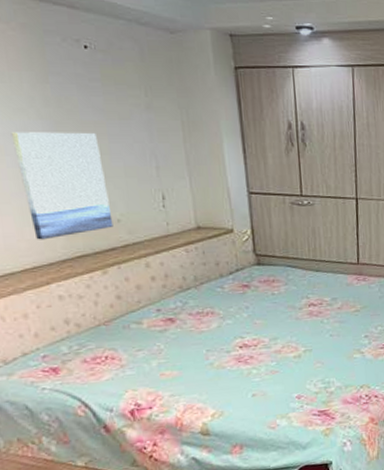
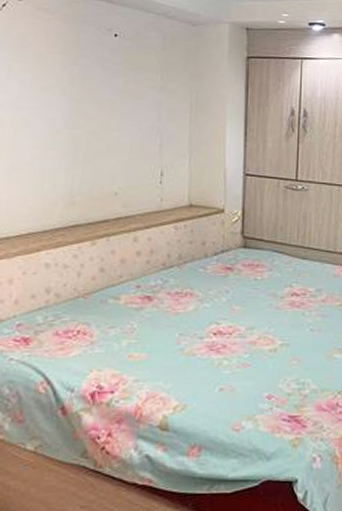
wall art: present [10,132,113,240] -> none [35,106,111,207]

